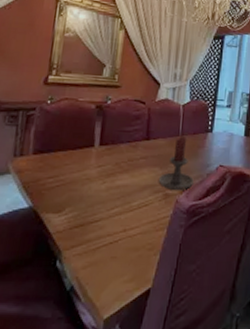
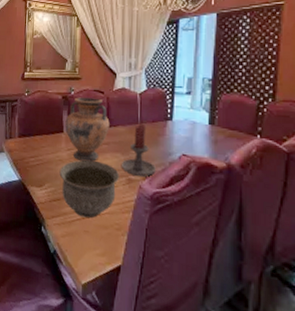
bowl: none [85,176,157,242] -> present [59,160,120,219]
vase: none [96,107,150,179] -> present [65,97,110,162]

